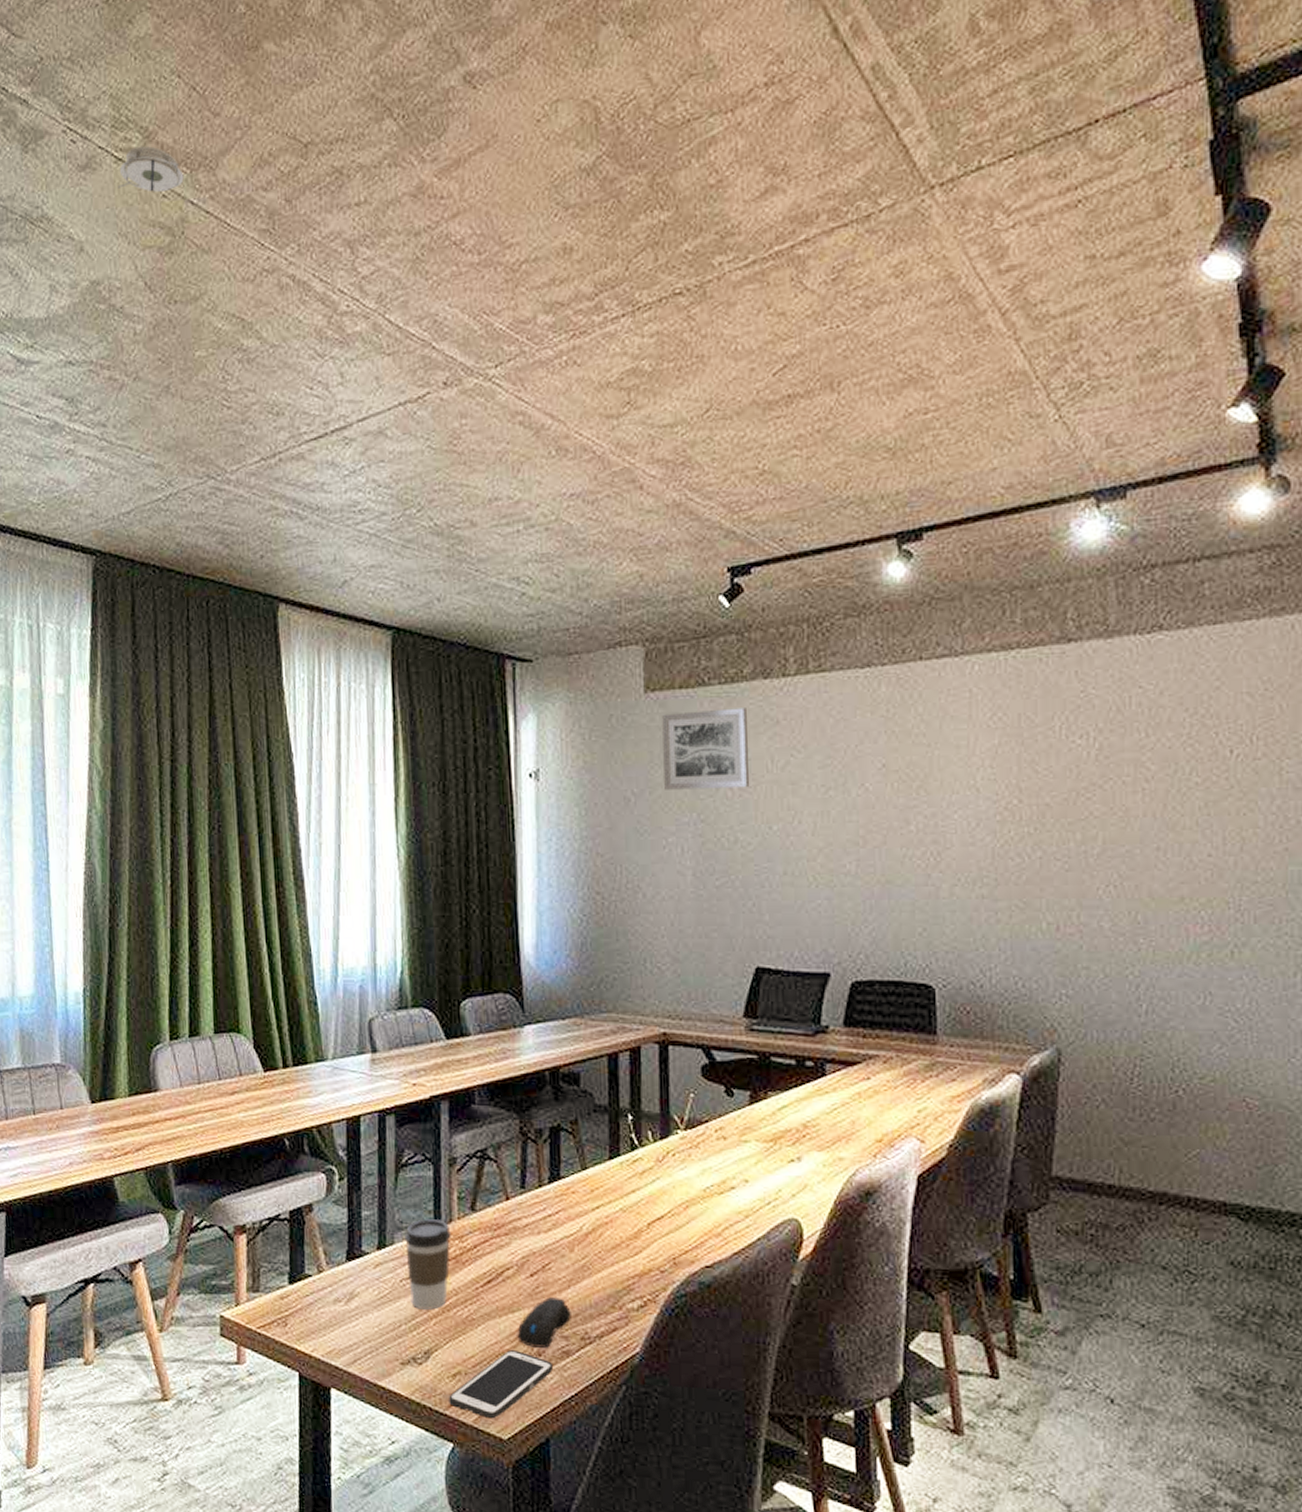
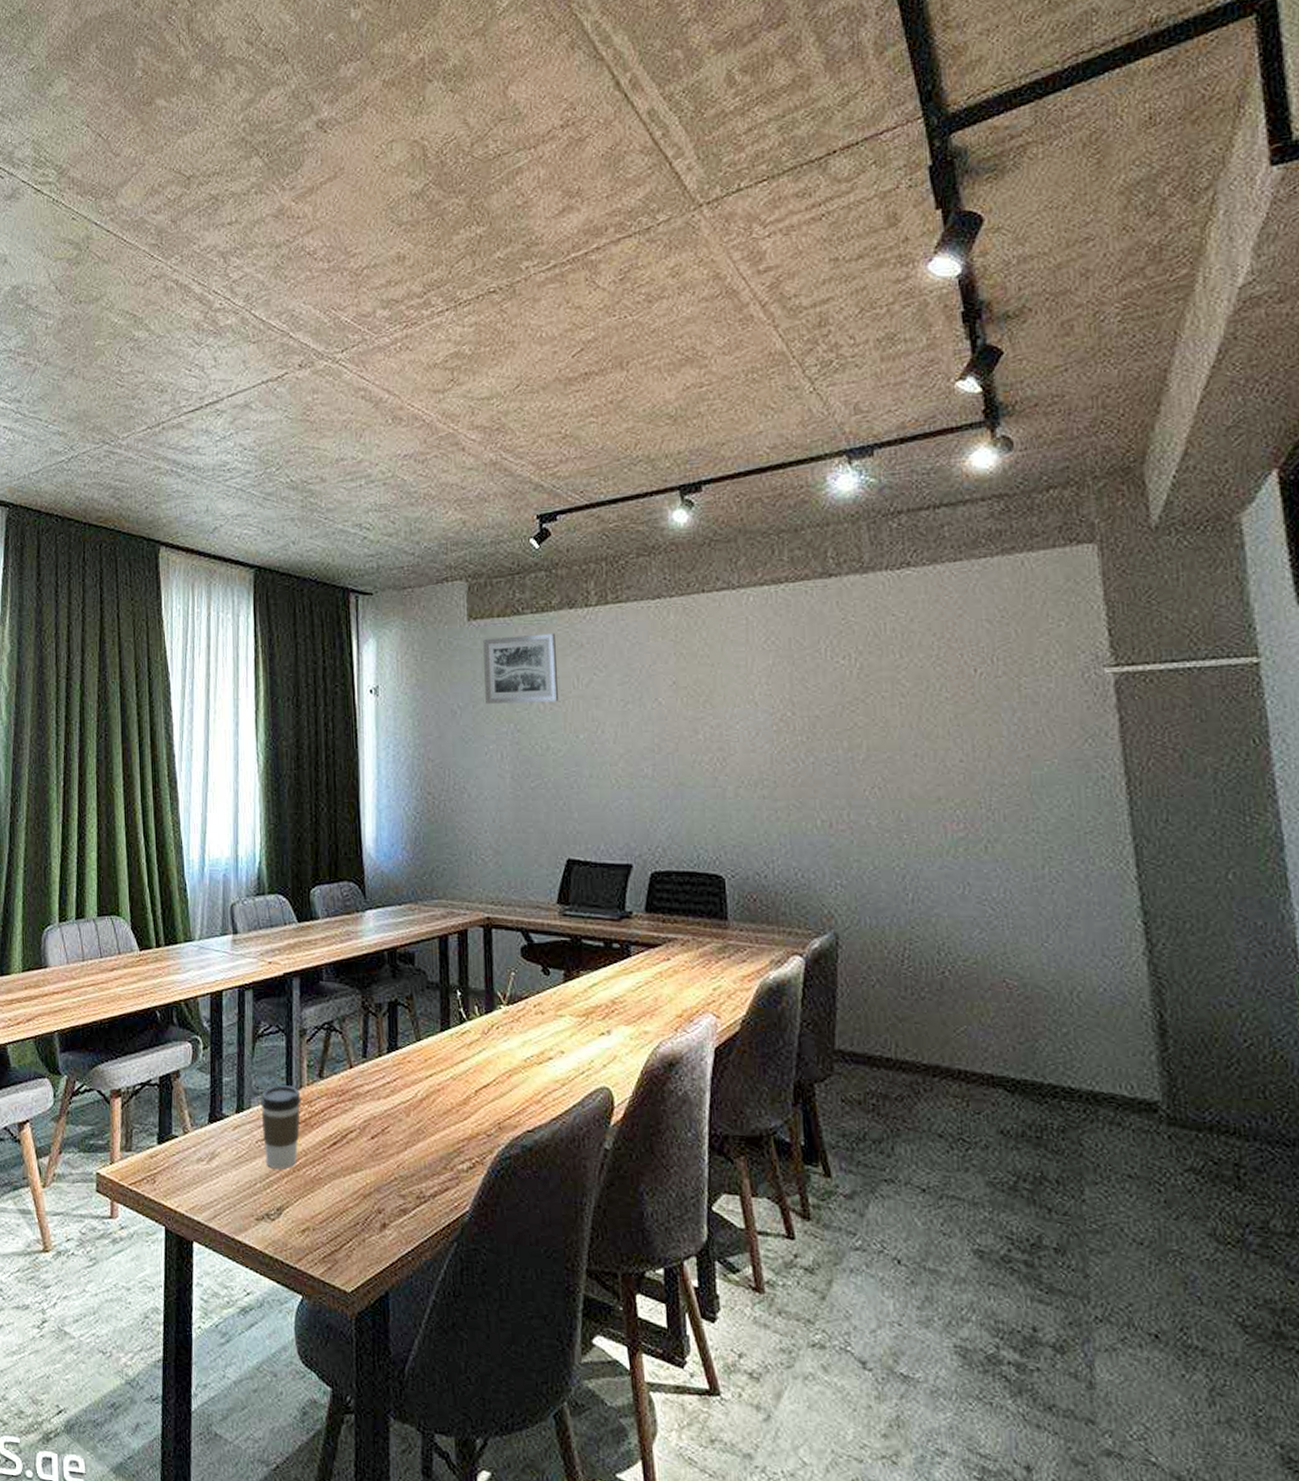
smoke detector: present [117,145,184,192] -> none [36,179,90,216]
cell phone: present [449,1350,554,1419] -> none [298,1207,392,1273]
computer mouse: present [517,1296,571,1348] -> none [359,1157,408,1206]

